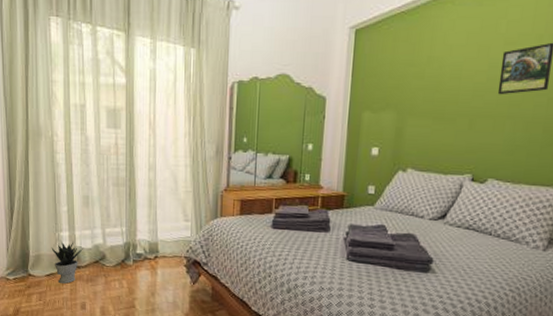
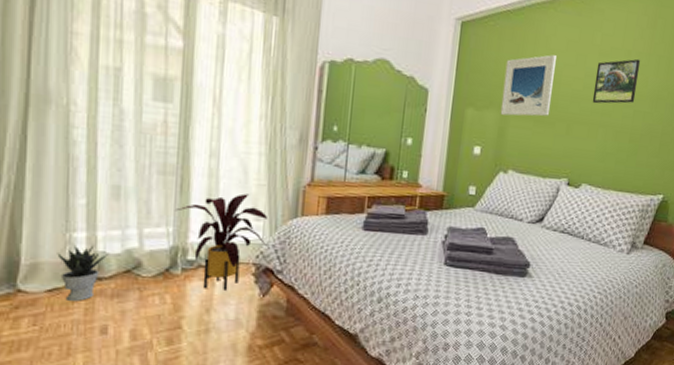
house plant: none [127,199,195,278] -> present [176,193,268,290]
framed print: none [397,50,455,115] -> present [500,54,556,117]

